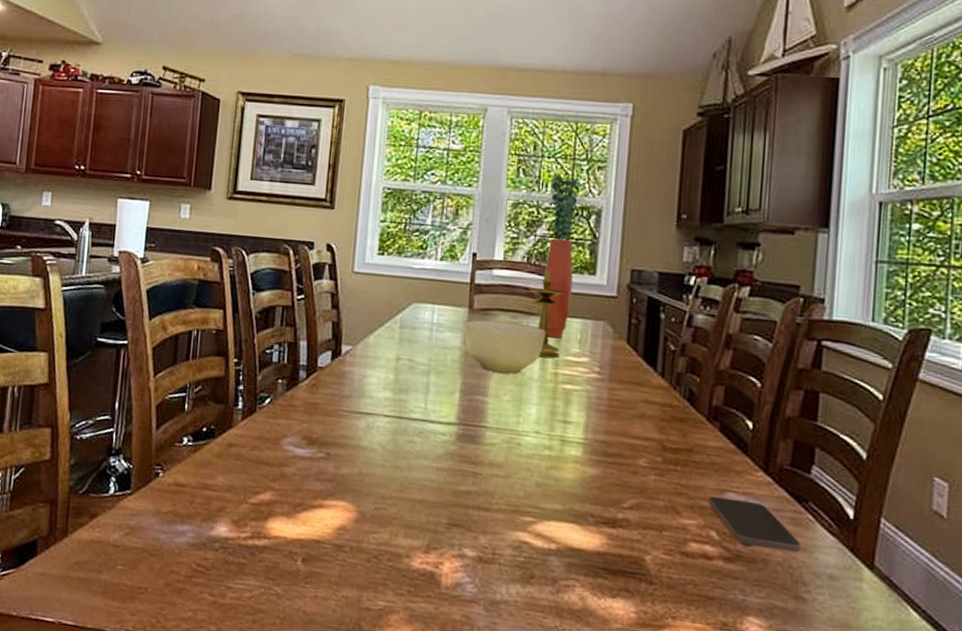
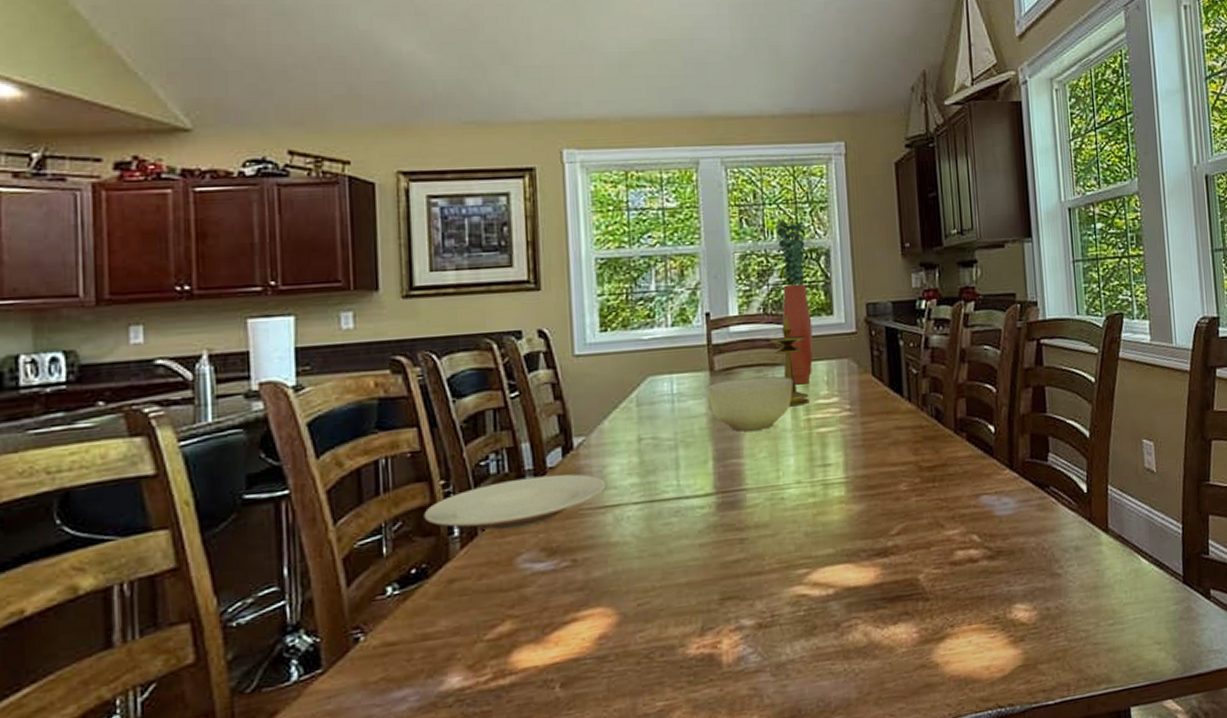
plate: none [218,370,364,415] -> present [423,474,607,531]
smartphone: present [708,495,802,553] -> none [966,498,1050,541]

